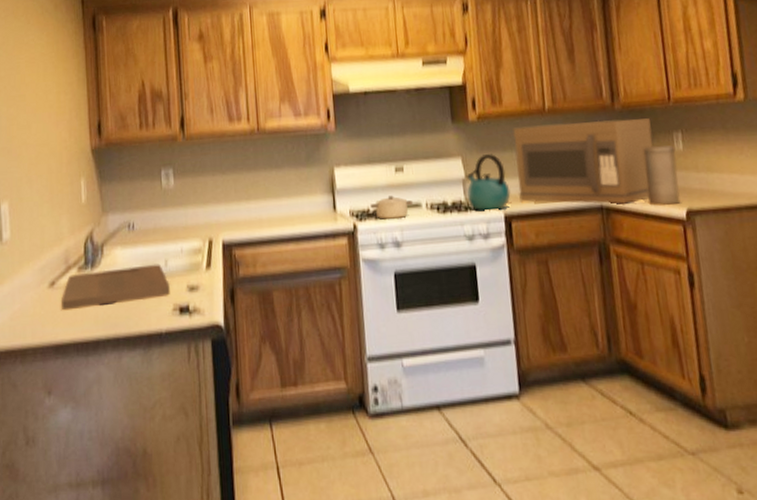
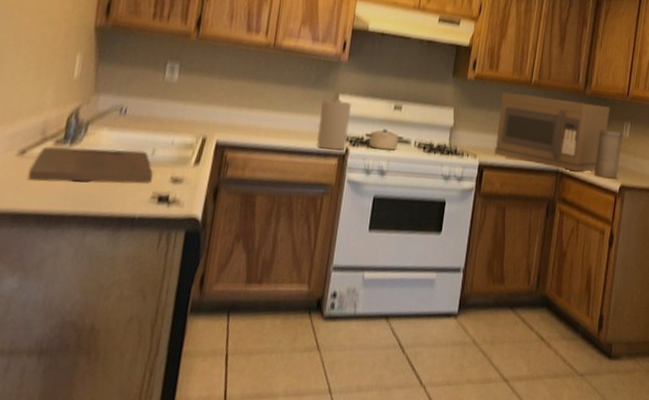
paper towel holder: none [318,171,353,230] -> present [316,98,352,151]
kettle: present [466,154,511,212] -> none [451,109,489,159]

